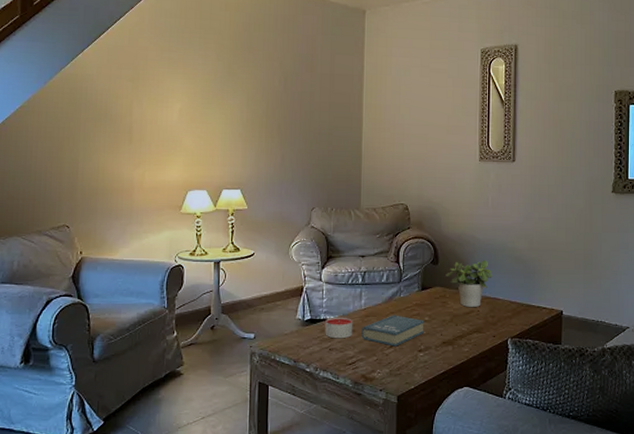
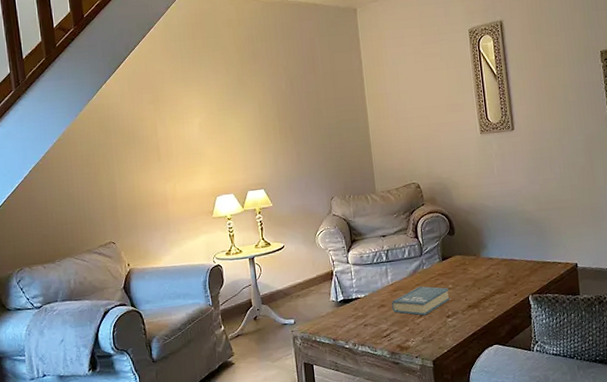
candle: present [325,317,353,339] -> none [357,294,384,315]
potted plant: present [445,260,492,307] -> none [463,225,507,271]

